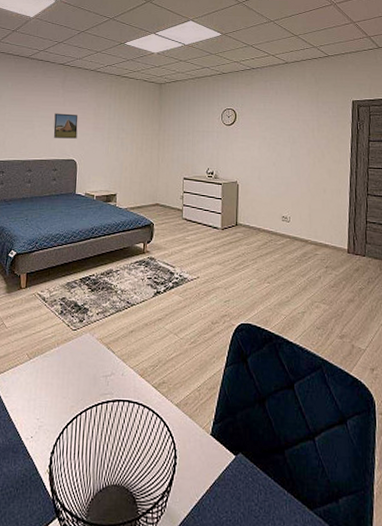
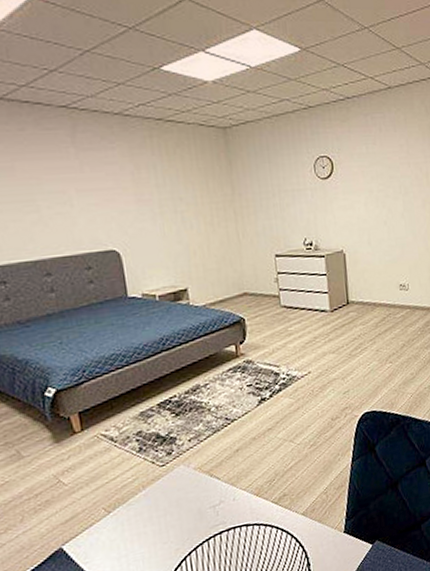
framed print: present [53,113,78,139] -> none [69,183,113,222]

